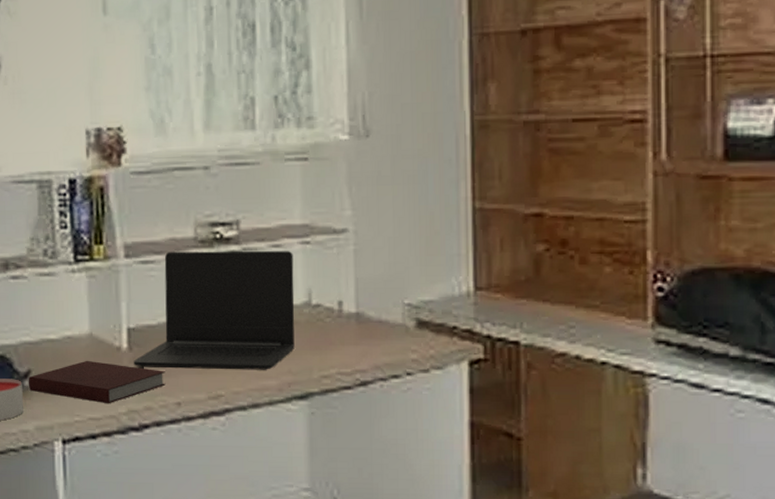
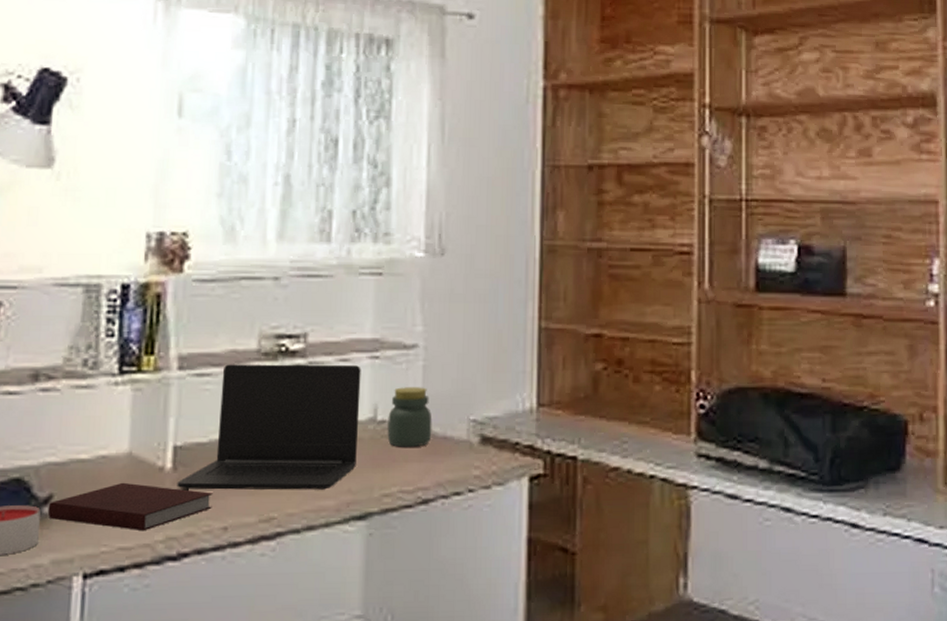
jar: none [322,271,367,331] -> present [387,387,432,447]

